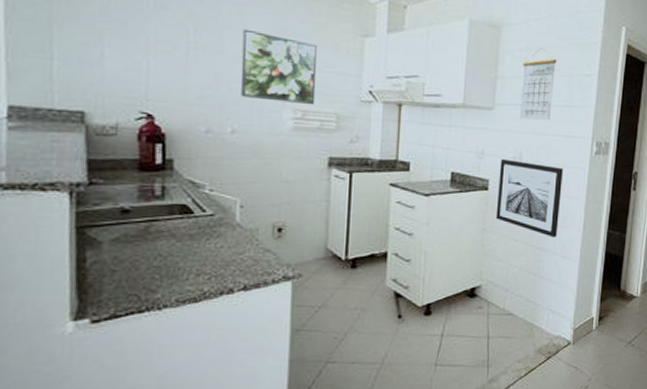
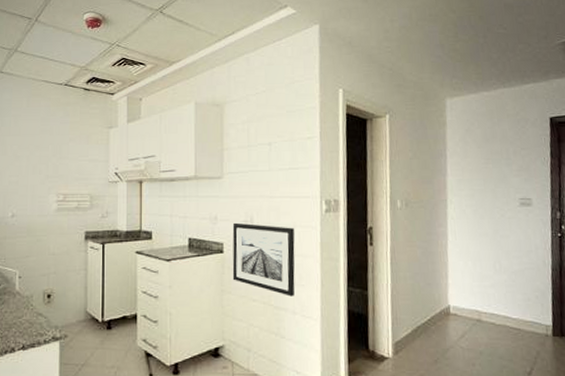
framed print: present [241,29,317,106] -> none [18,134,74,189]
calendar: present [518,48,557,121] -> none [246,119,278,186]

